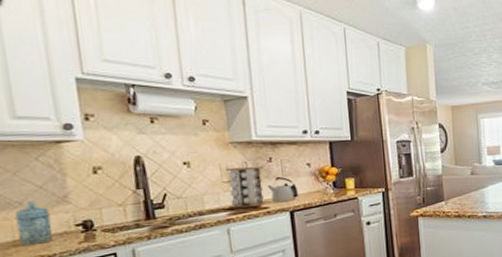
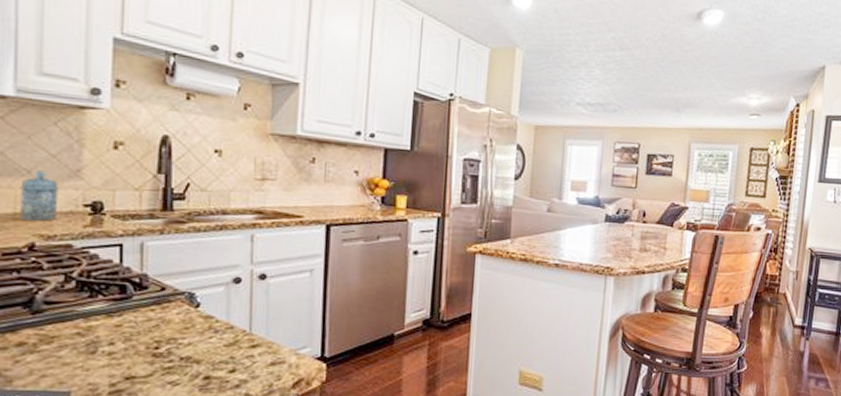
spice rack: present [226,160,267,209] -> none [257,157,304,214]
kettle: present [266,176,298,203] -> none [304,181,339,213]

